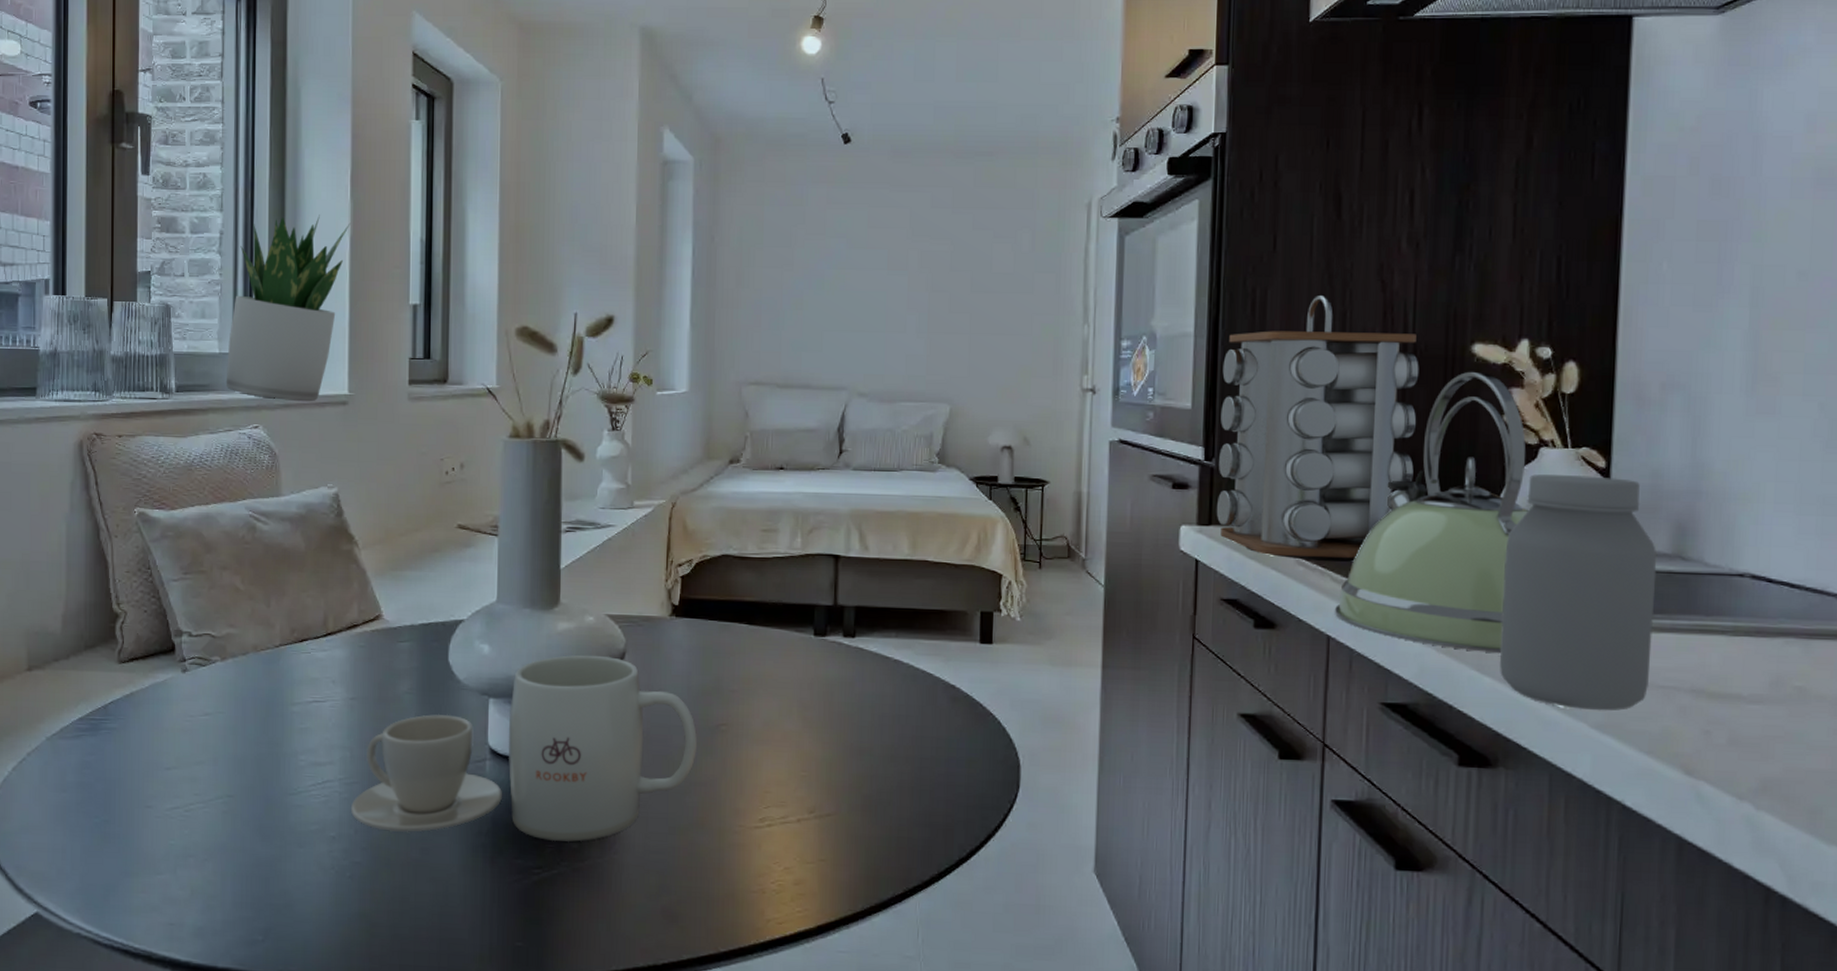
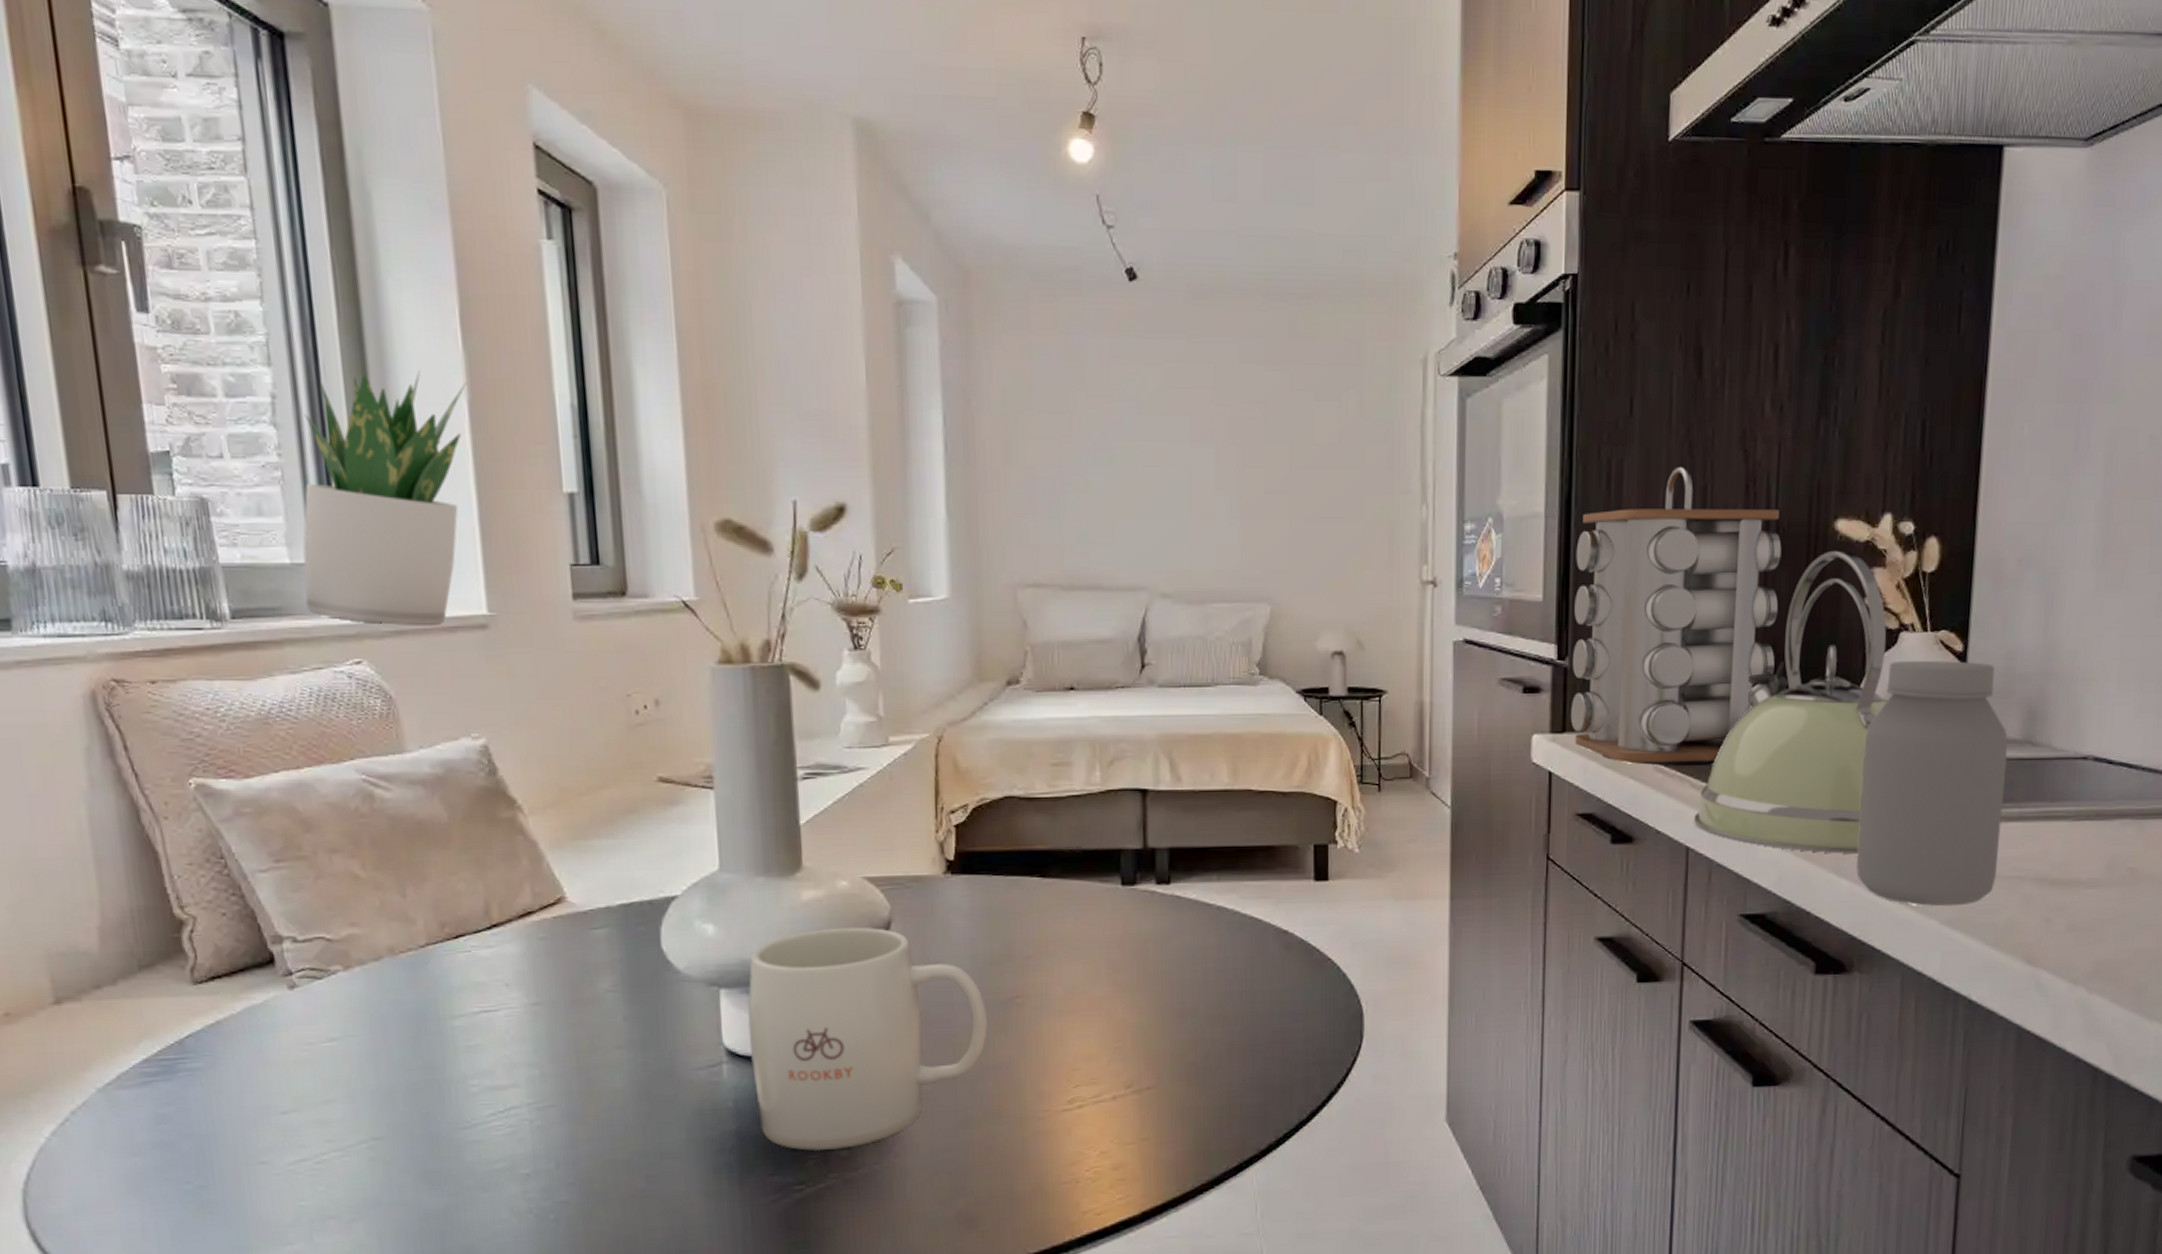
teacup: present [350,714,503,833] -> none [546,1012,748,1161]

